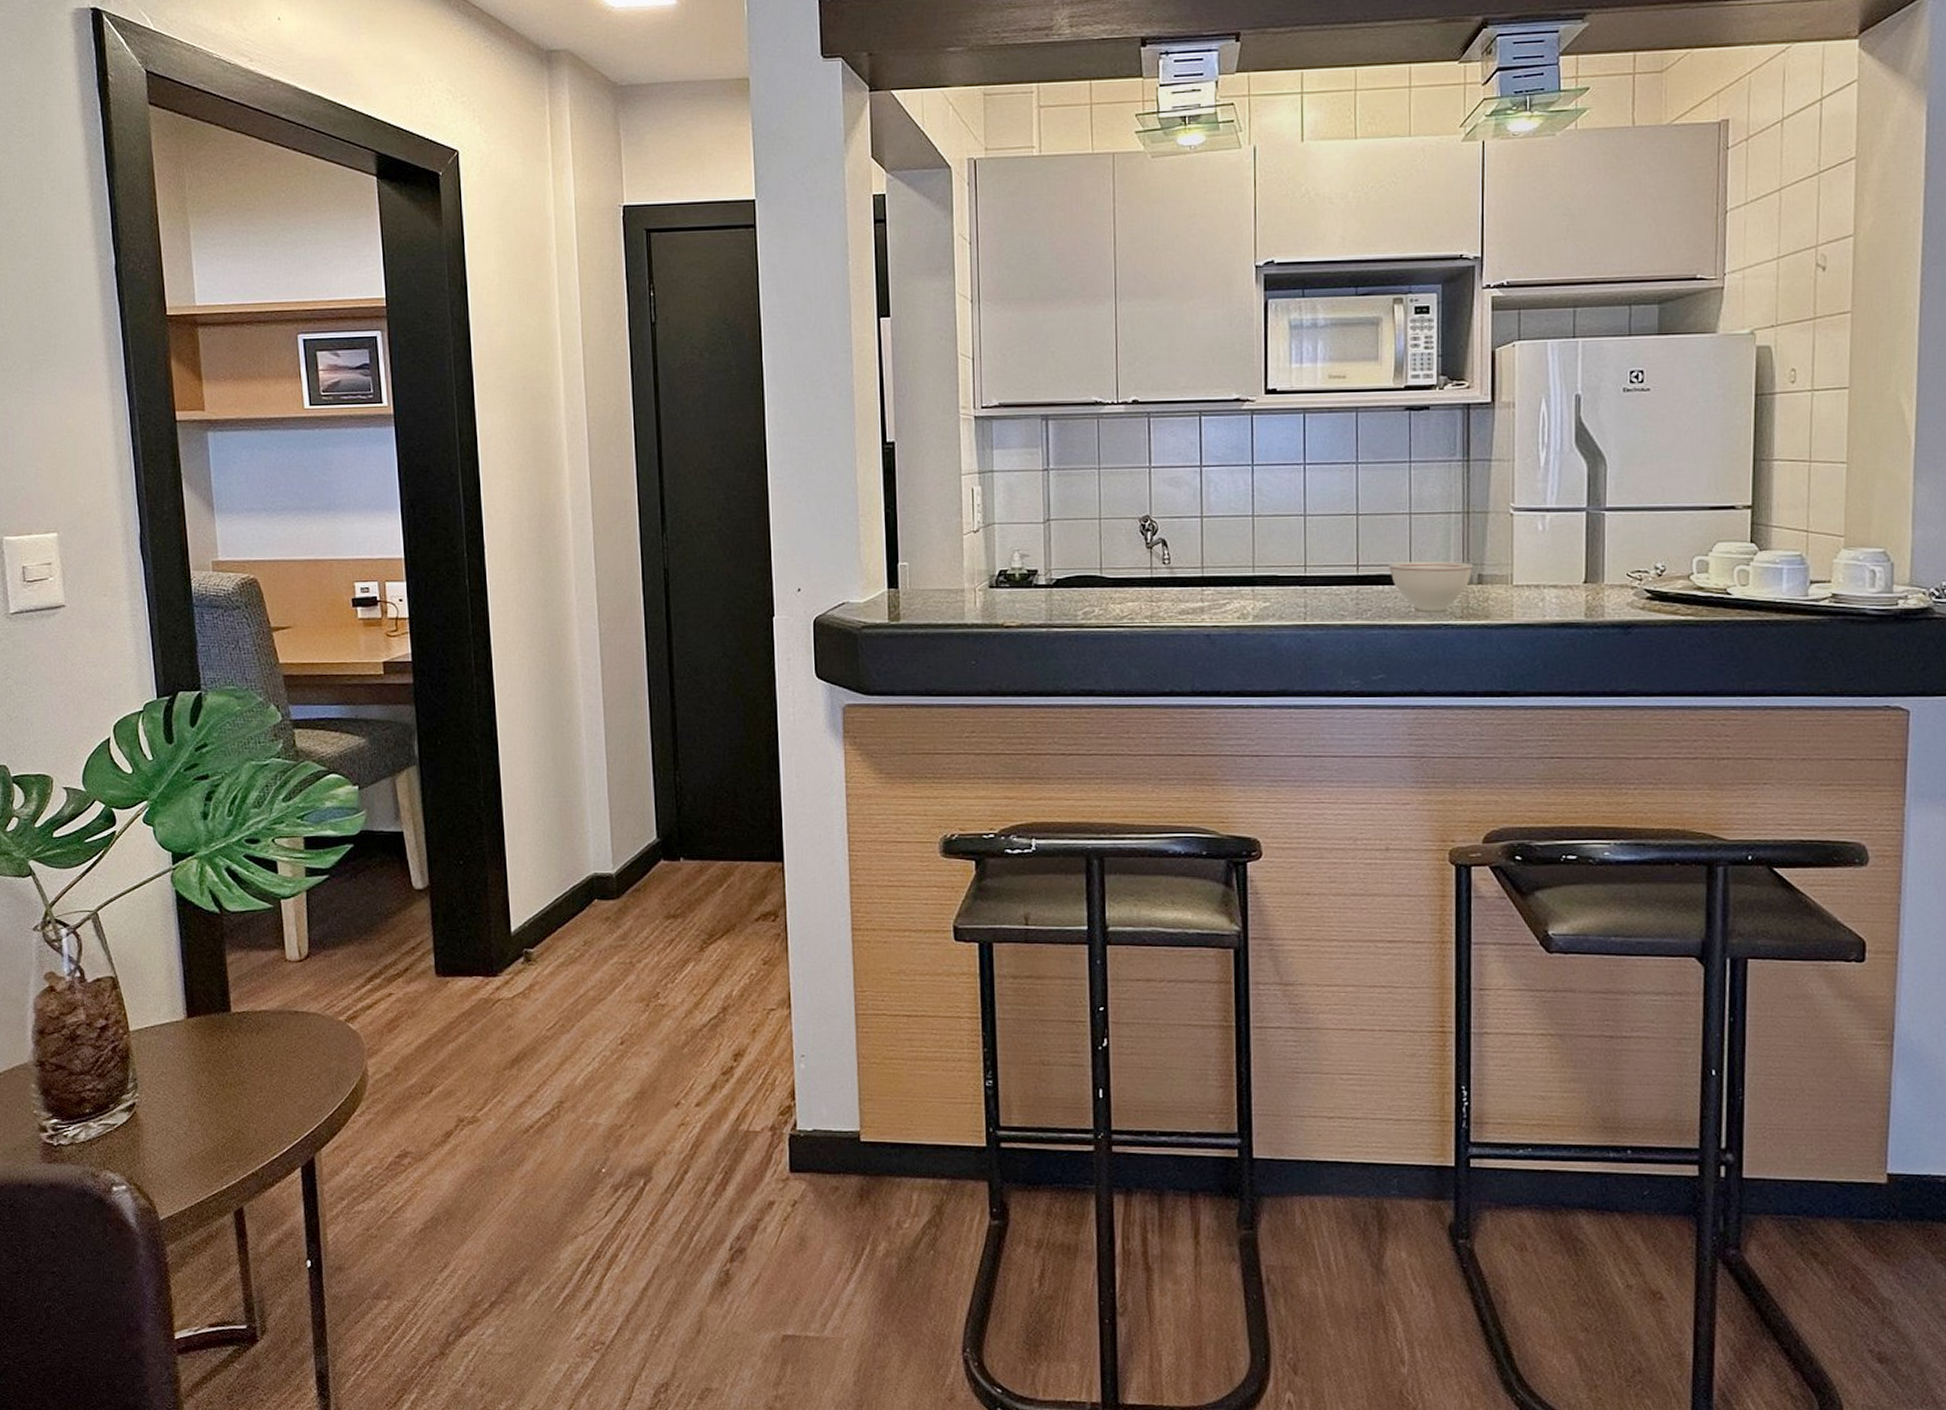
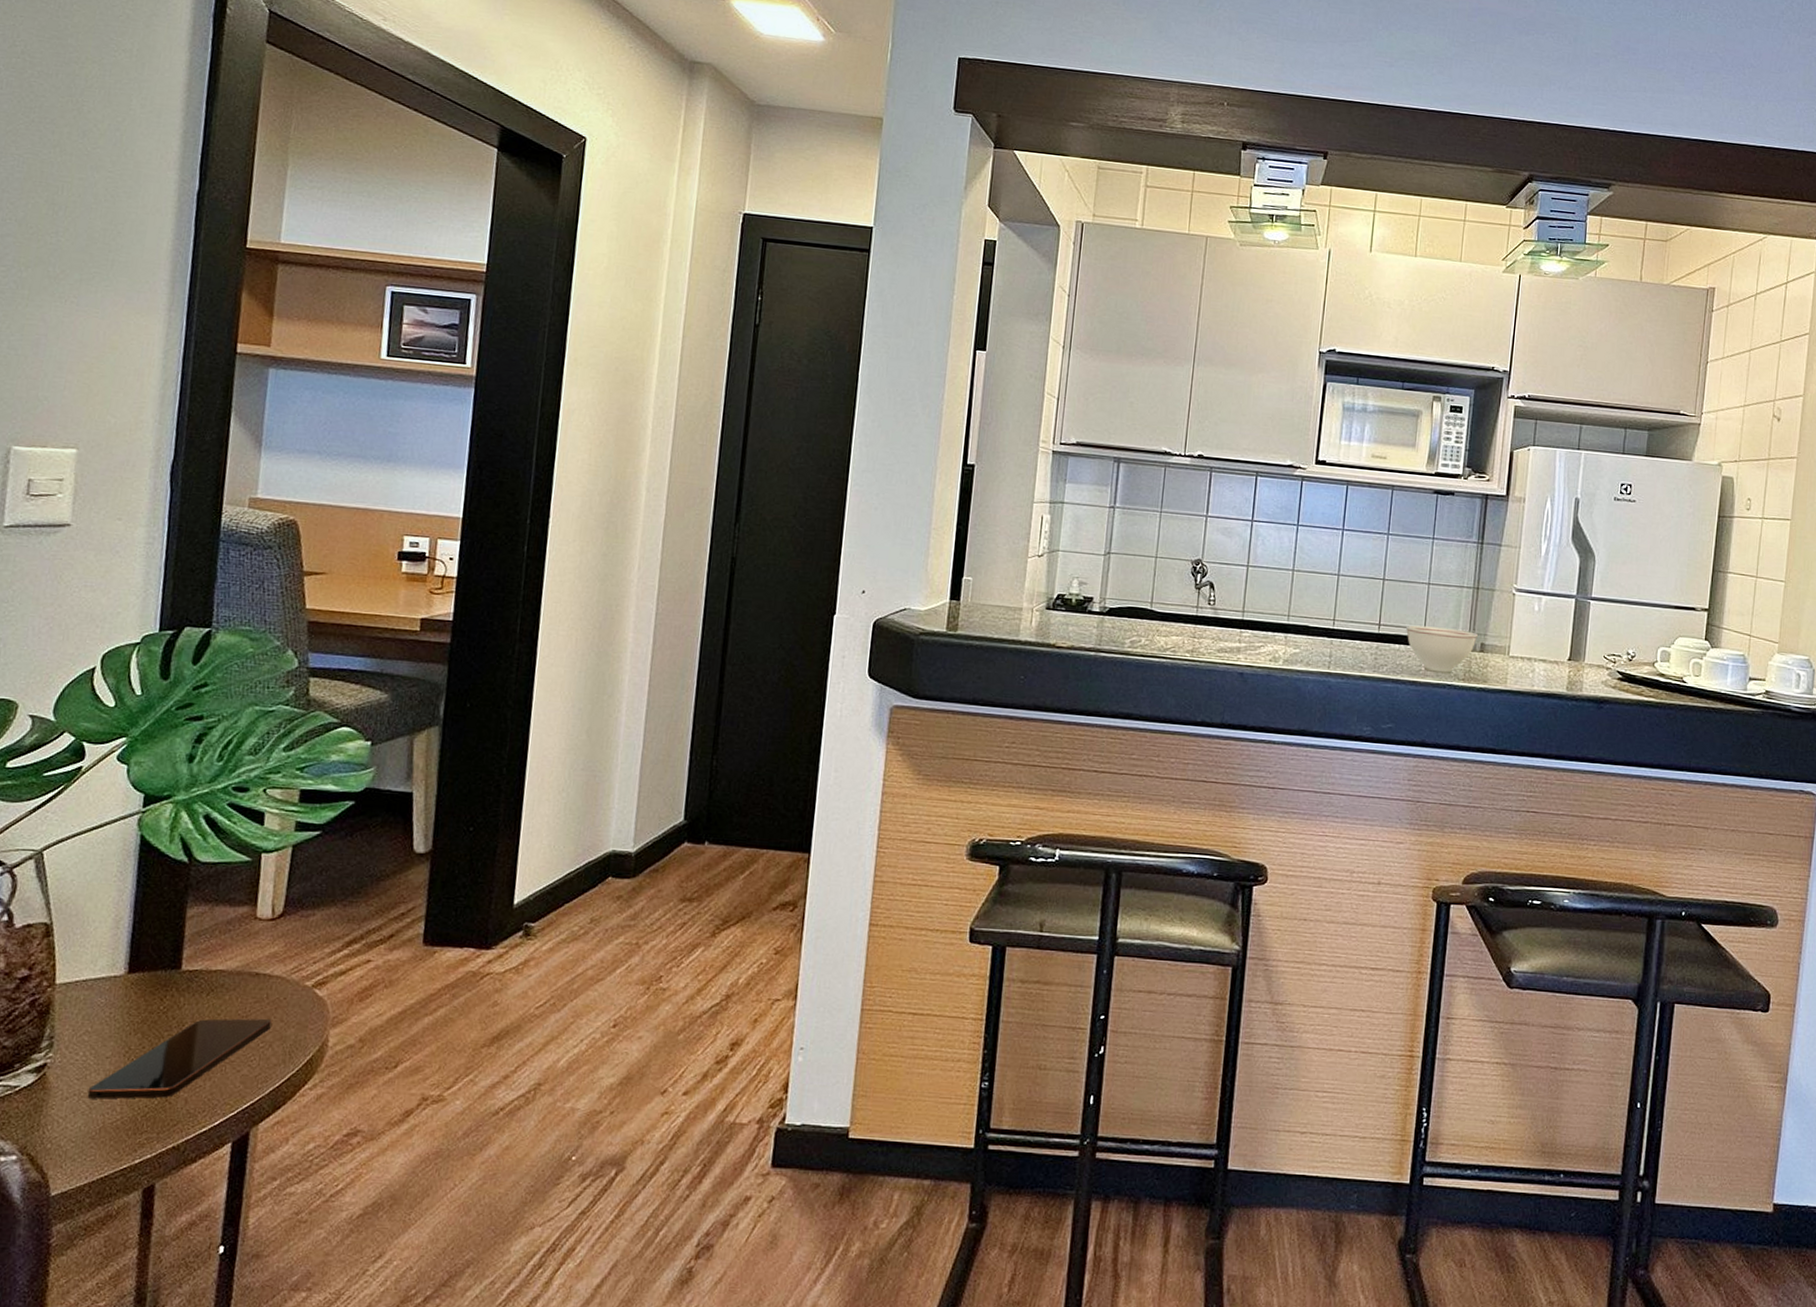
phone: none [173,1053,316,1133] -> present [87,1018,272,1099]

